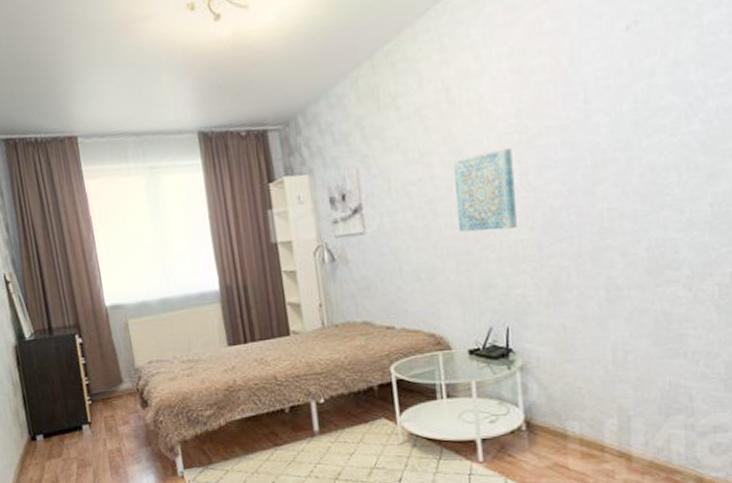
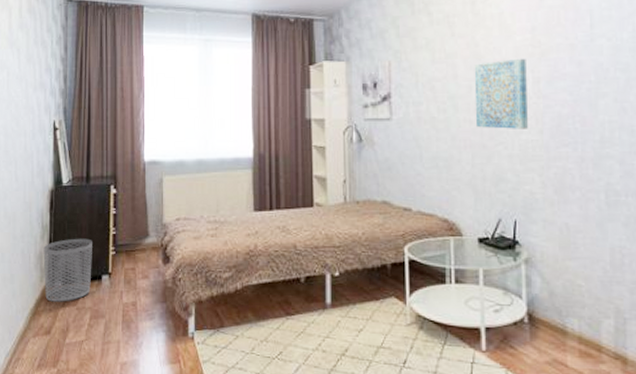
waste bin: none [18,390,73,456] -> present [43,238,92,302]

